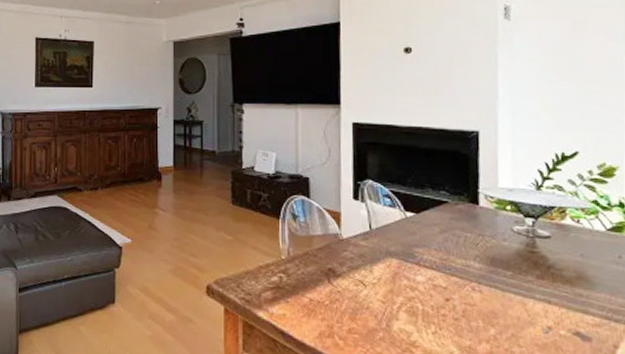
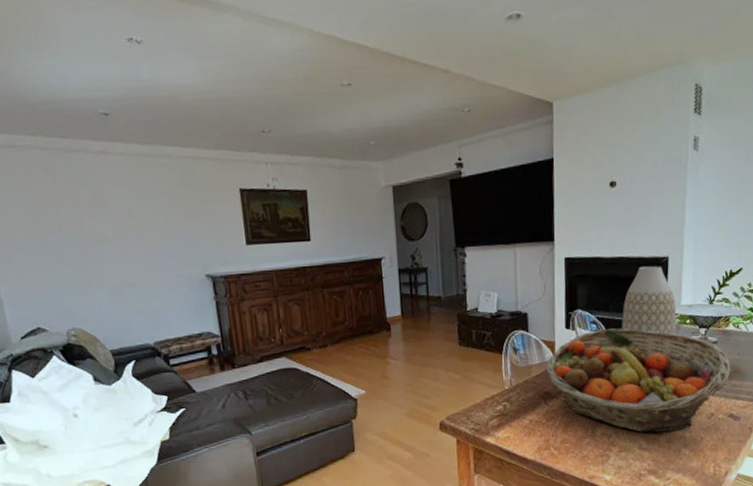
fruit basket: none [330,205,573,342] -> present [546,328,731,433]
vase: none [422,140,494,231] -> present [622,266,677,344]

